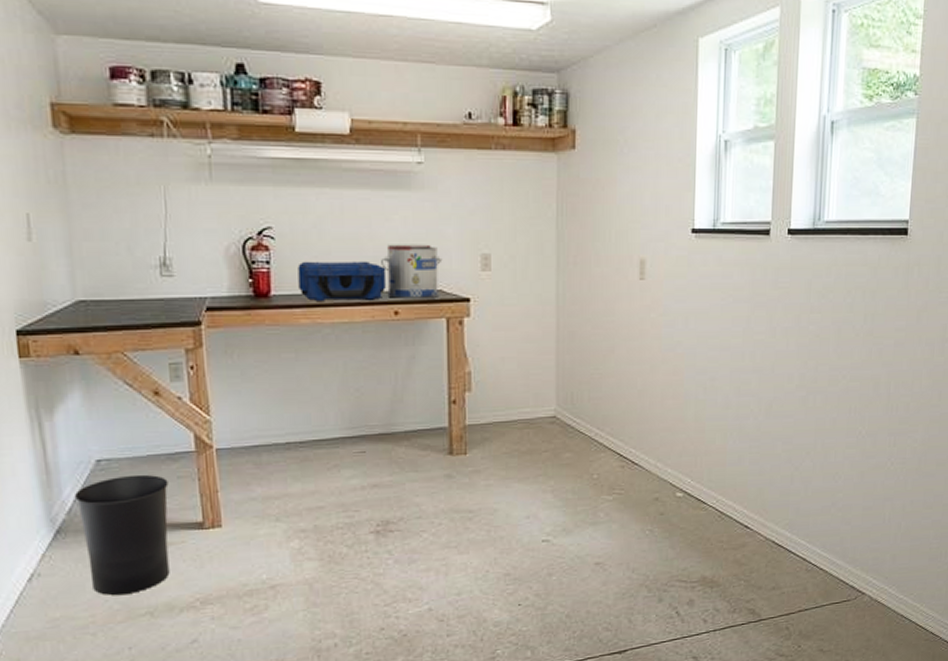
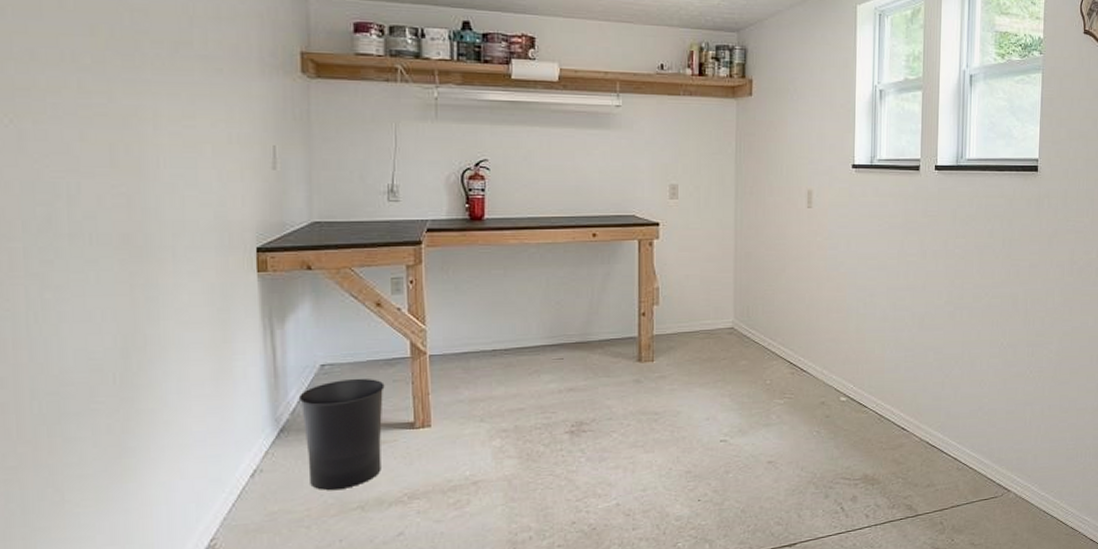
toolbox: present [298,261,387,302] -> none [509,189,587,225]
paint can: present [381,244,443,300] -> none [582,175,636,223]

